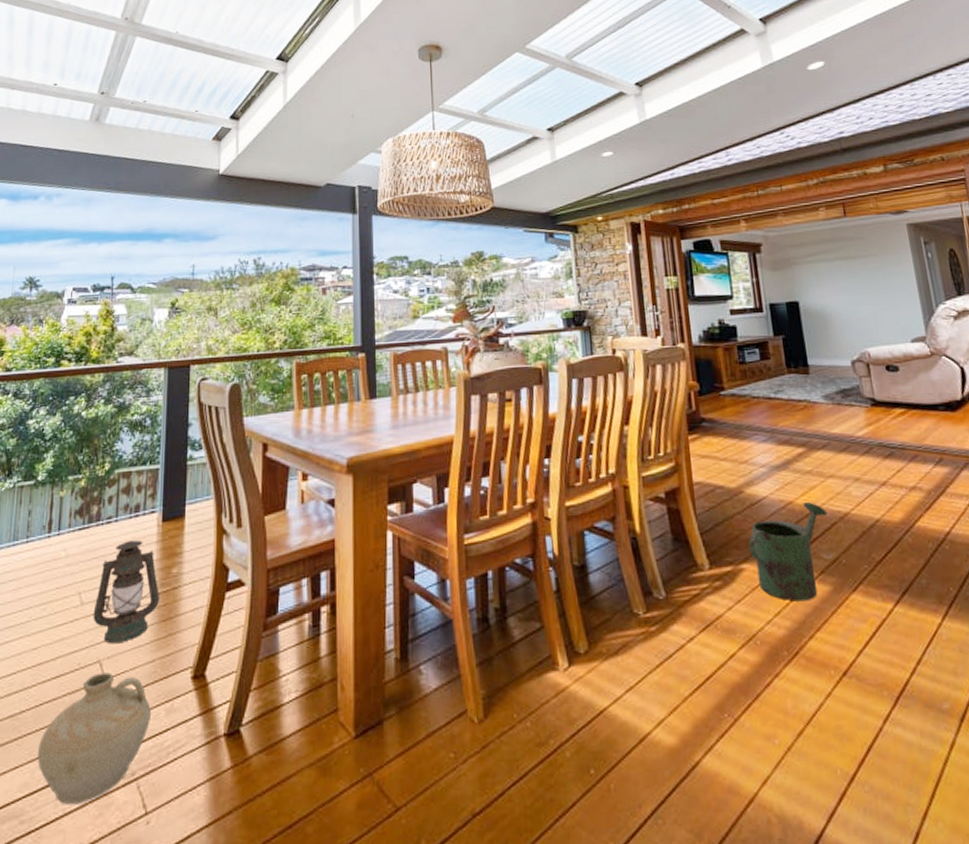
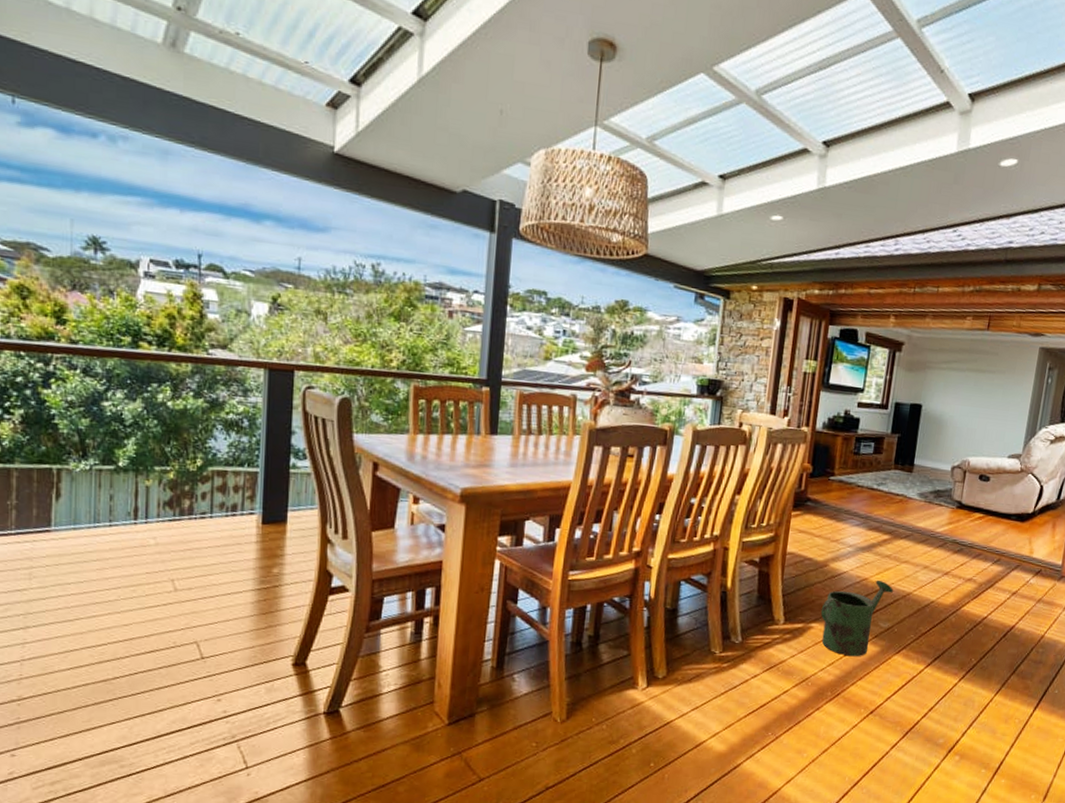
ceramic jug: present [37,672,152,804] -> none [135,652,252,756]
lantern: present [93,541,159,643] -> none [188,538,259,628]

